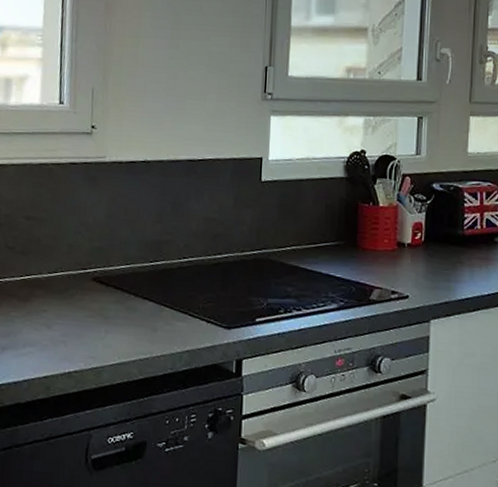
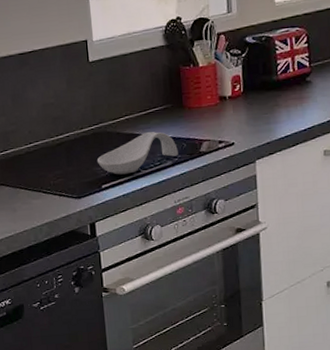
spoon rest: none [254,268,345,311] -> present [96,132,178,175]

